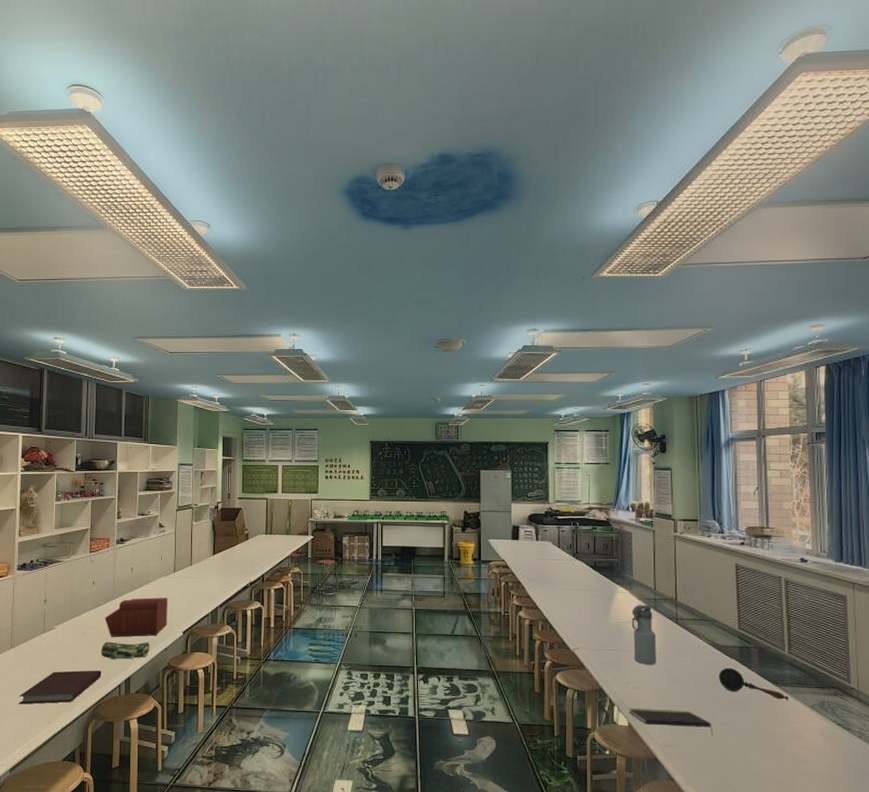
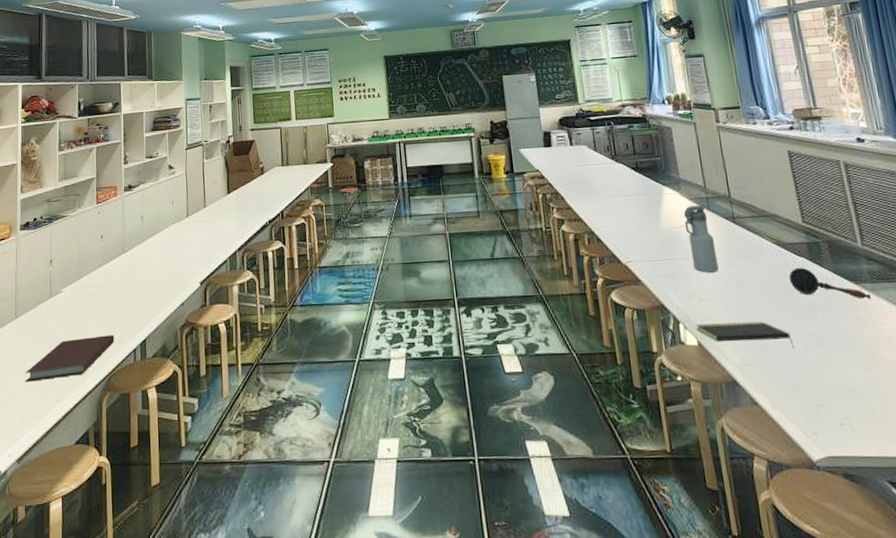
pencil case: present [100,641,150,659] -> none [112,297,166,321]
sewing box: present [105,597,168,637] -> none [115,246,183,296]

